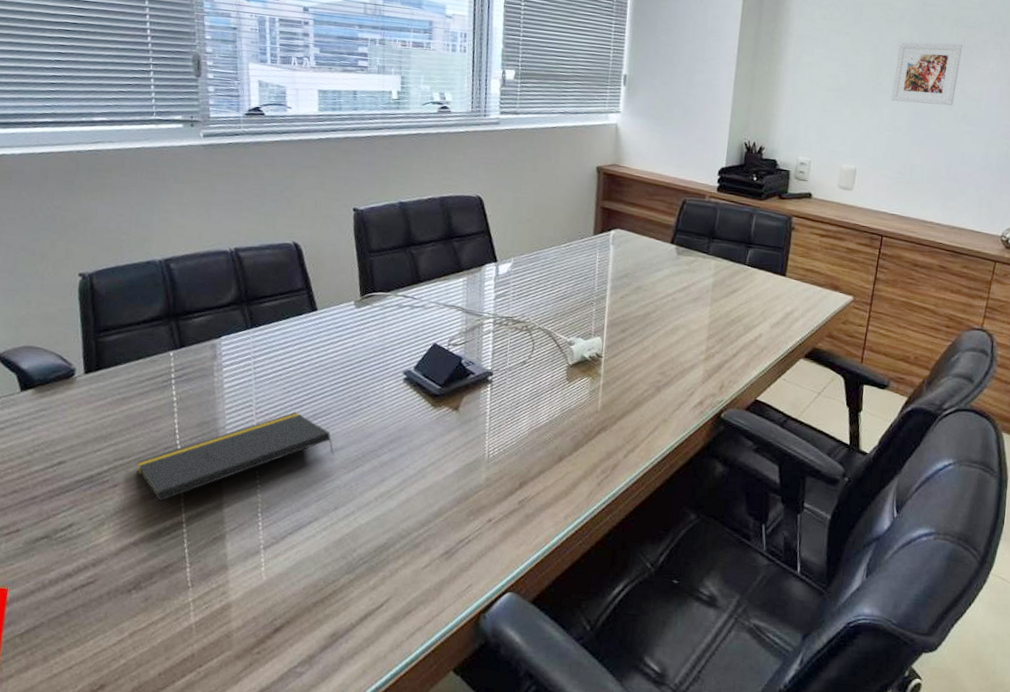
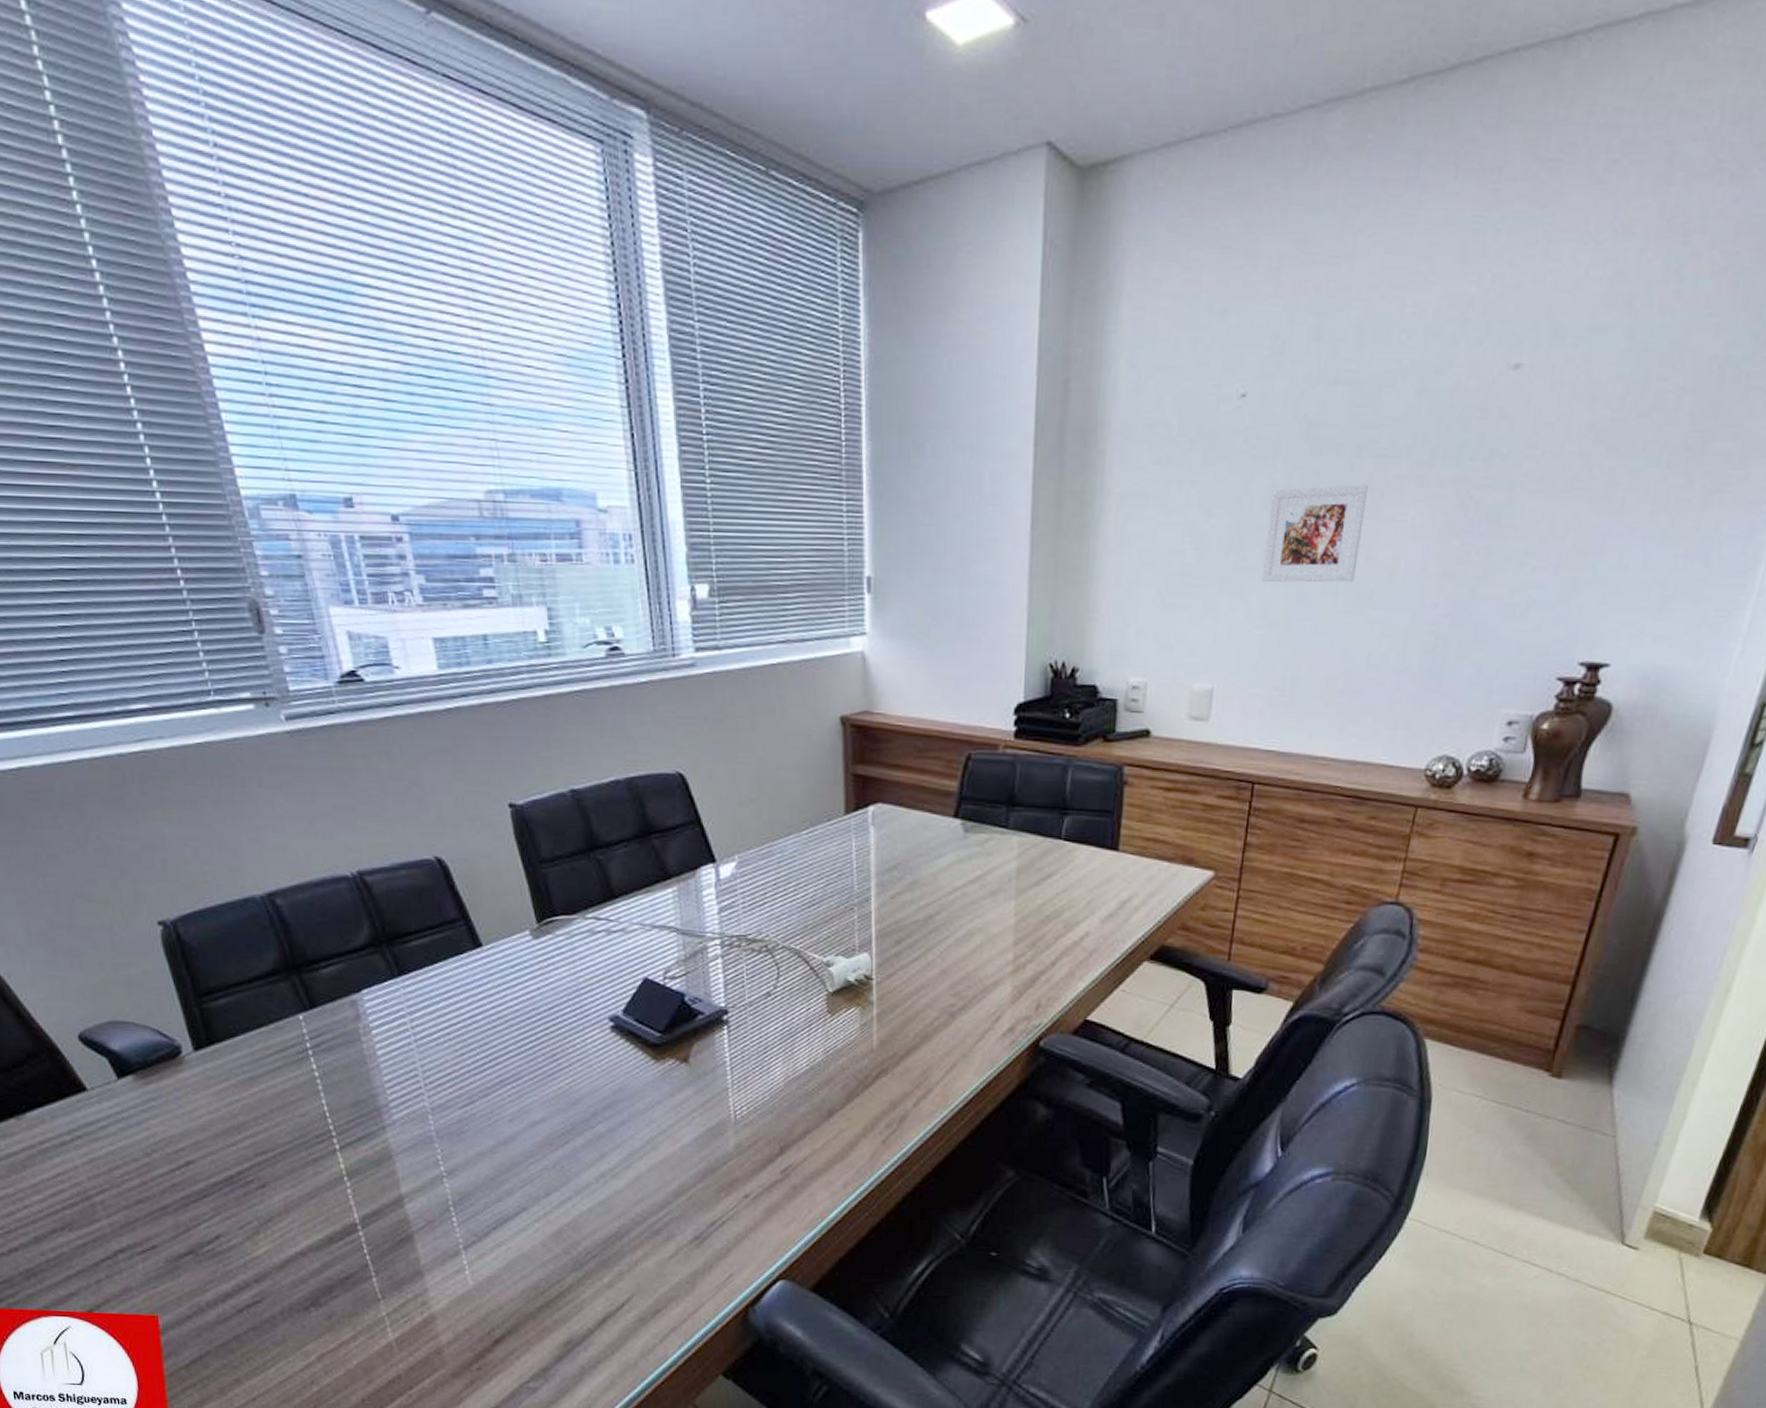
notepad: present [137,411,335,502] -> none [284,1079,535,1201]

